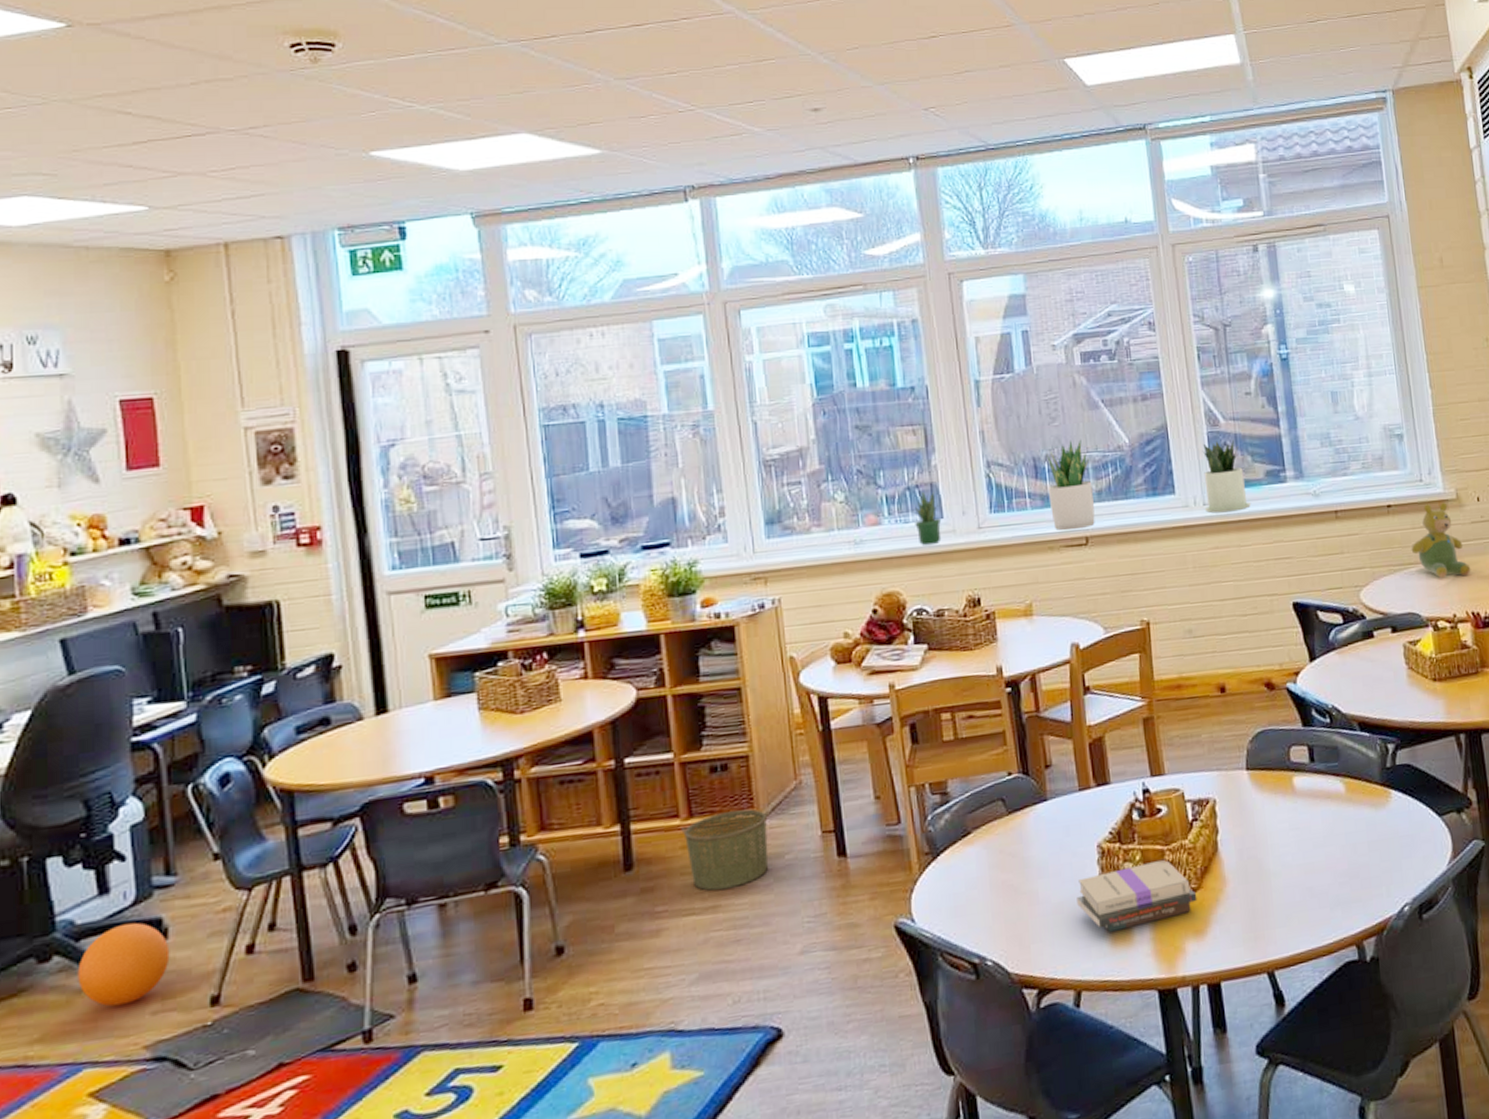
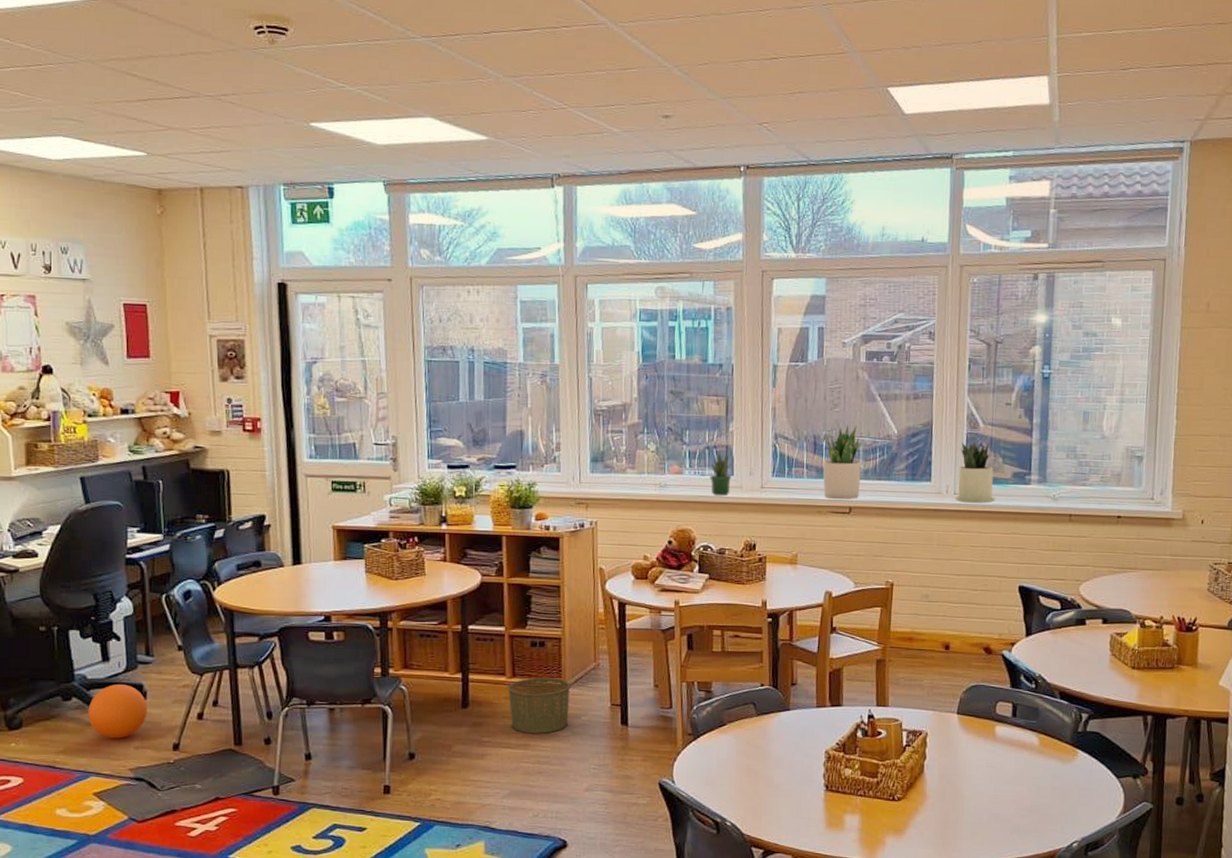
books: present [1077,858,1197,933] -> none [803,771,901,819]
teddy bear: present [1411,502,1471,578] -> none [1132,520,1184,586]

